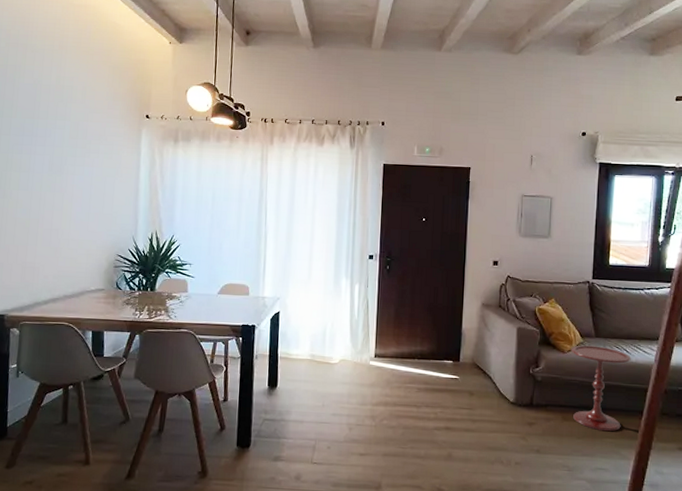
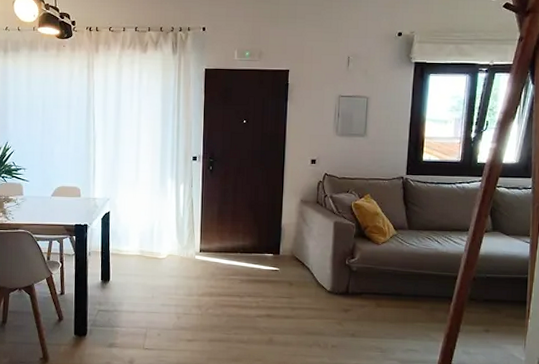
side table: present [571,345,631,432] -> none [385,237,442,316]

